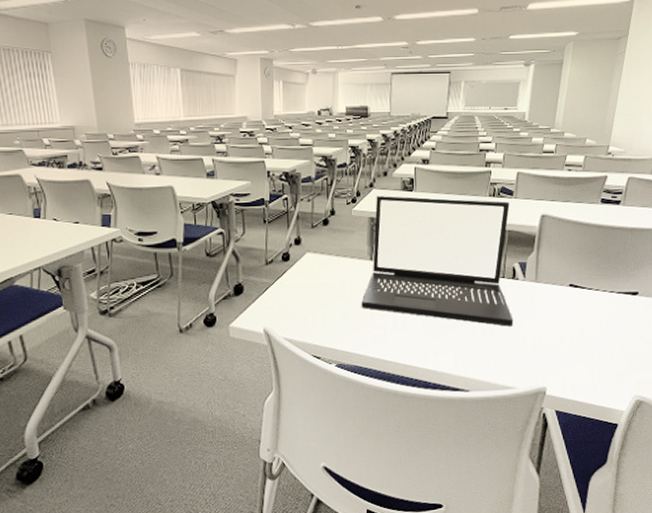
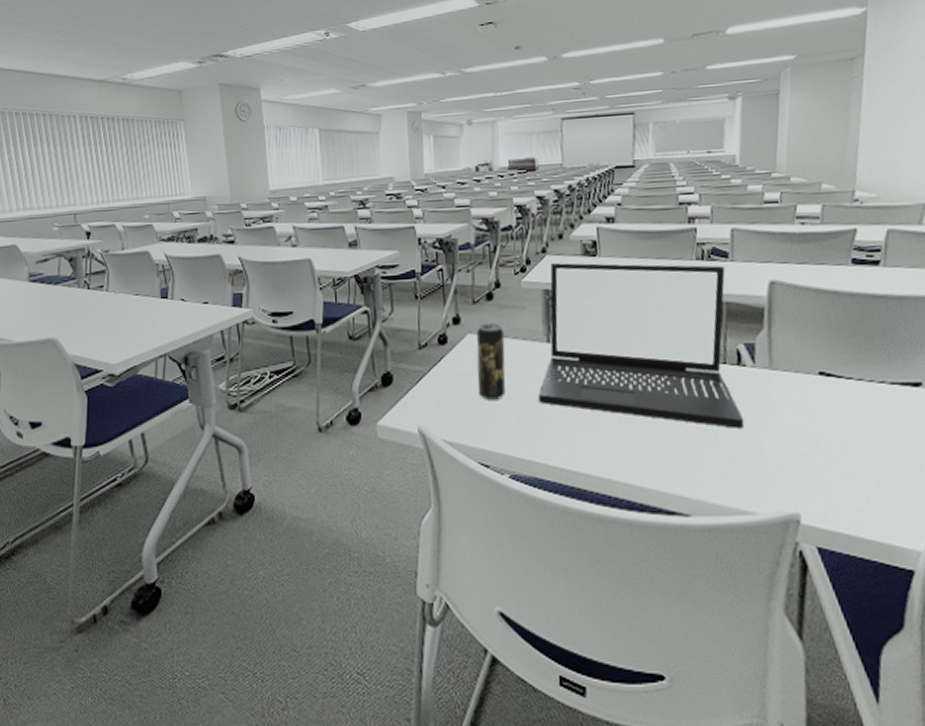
beverage can: none [313,244,337,306] -> present [476,323,506,400]

